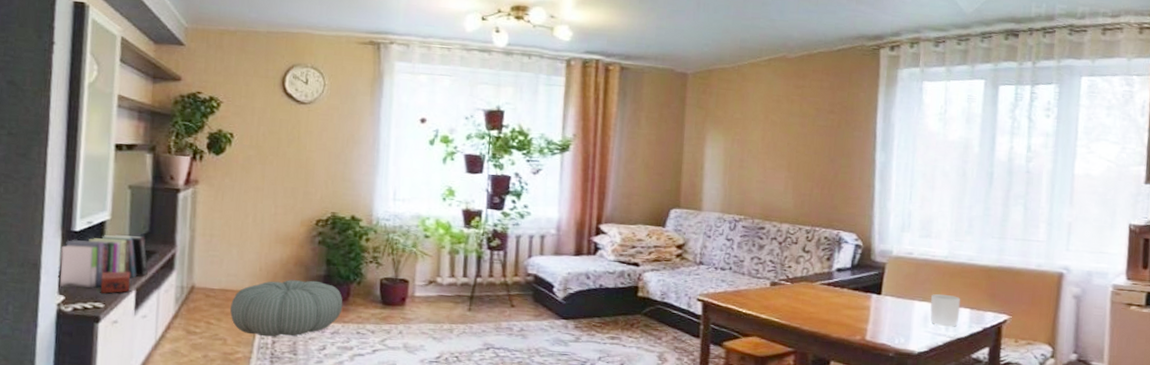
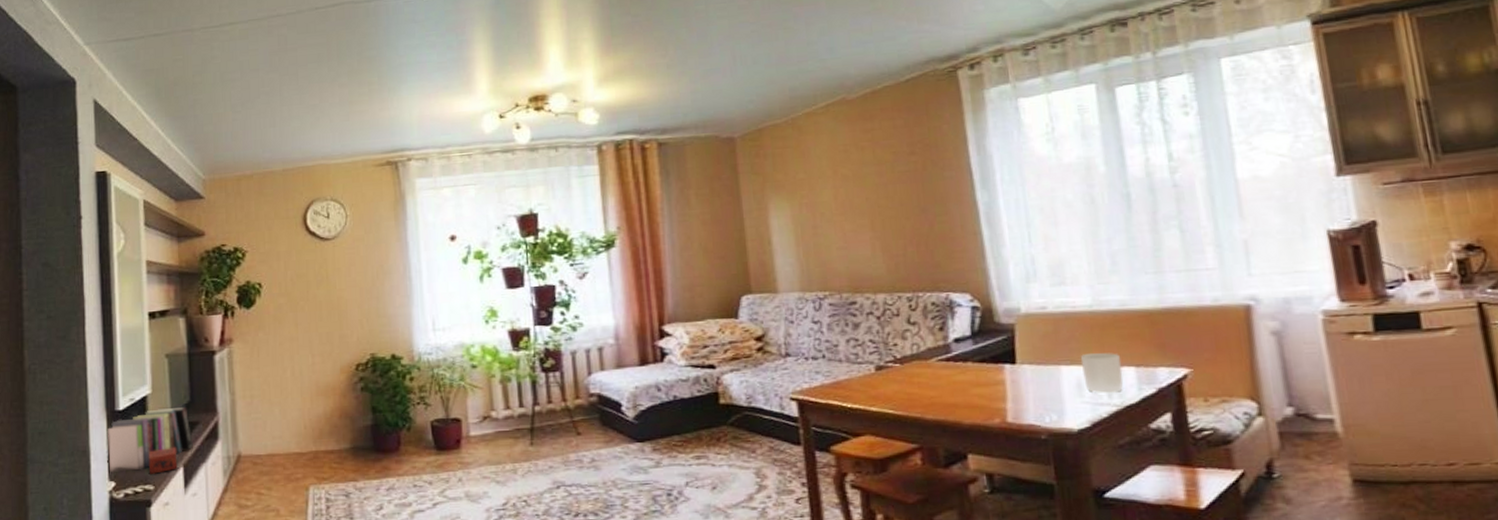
pouf: present [230,280,343,337] -> none [279,432,395,502]

